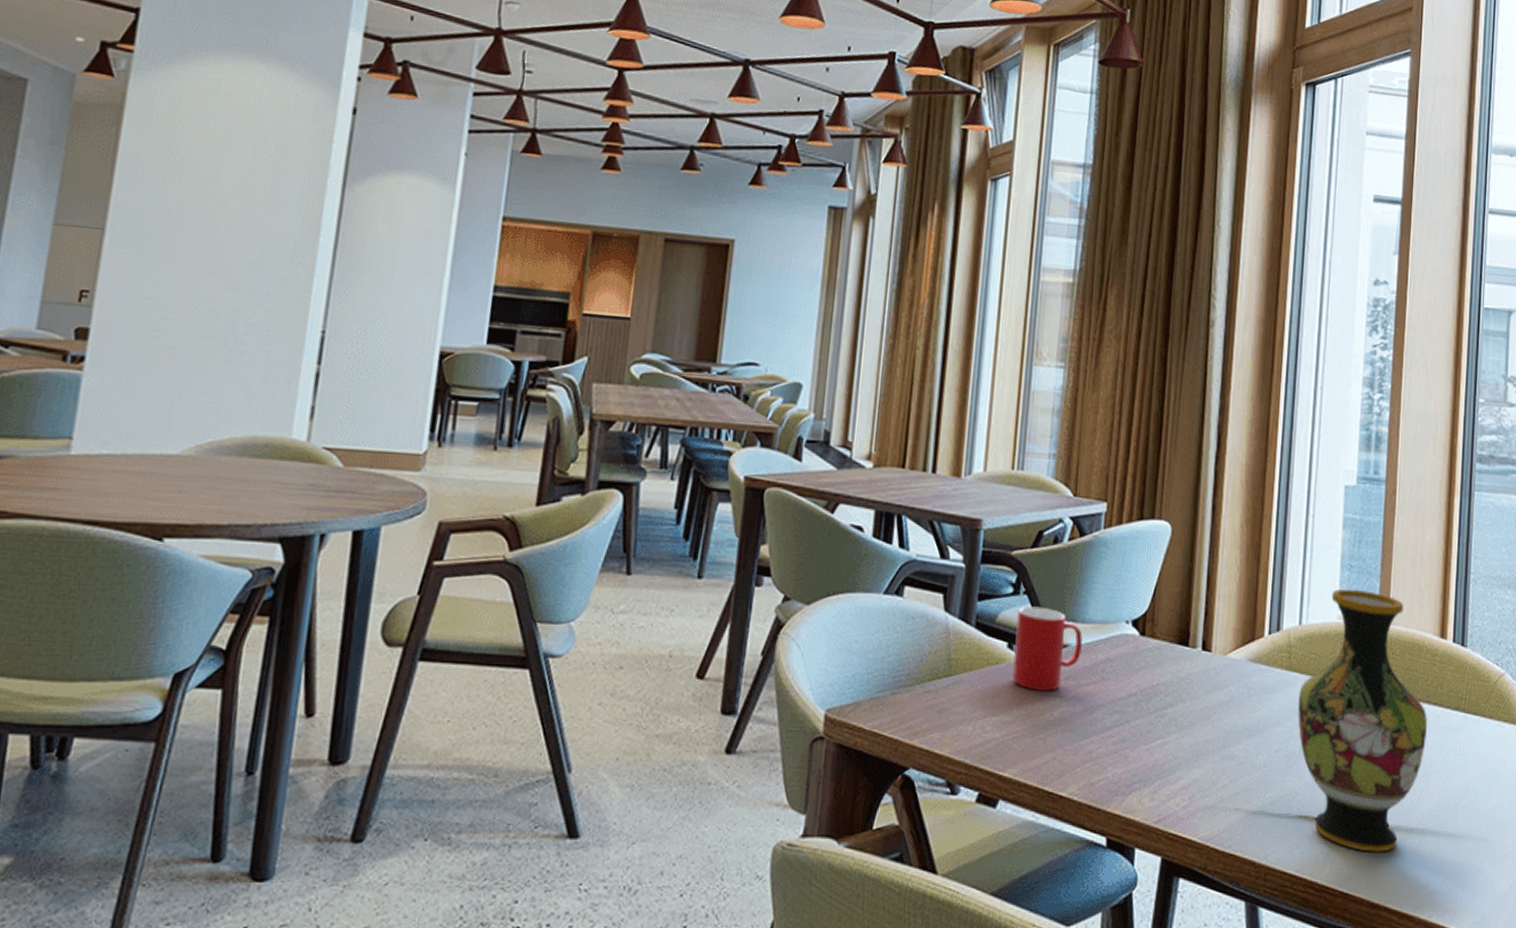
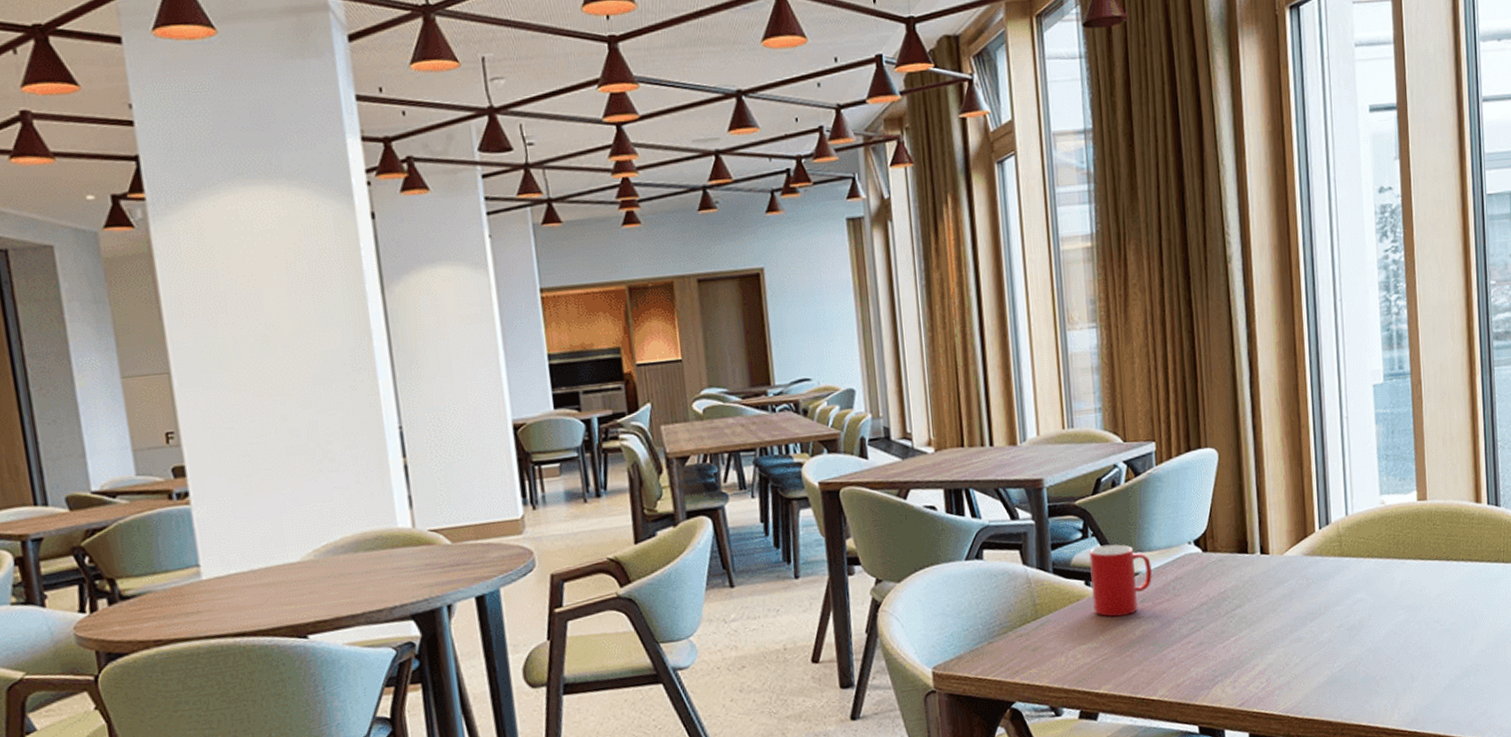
vase: present [1298,588,1427,853] -> none [1353,474,1472,696]

